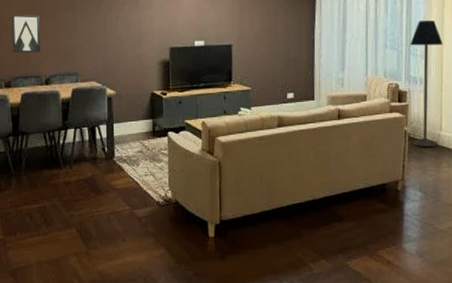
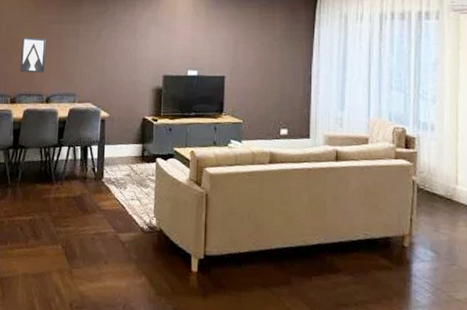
floor lamp: present [410,21,443,147] -> none [419,63,458,202]

